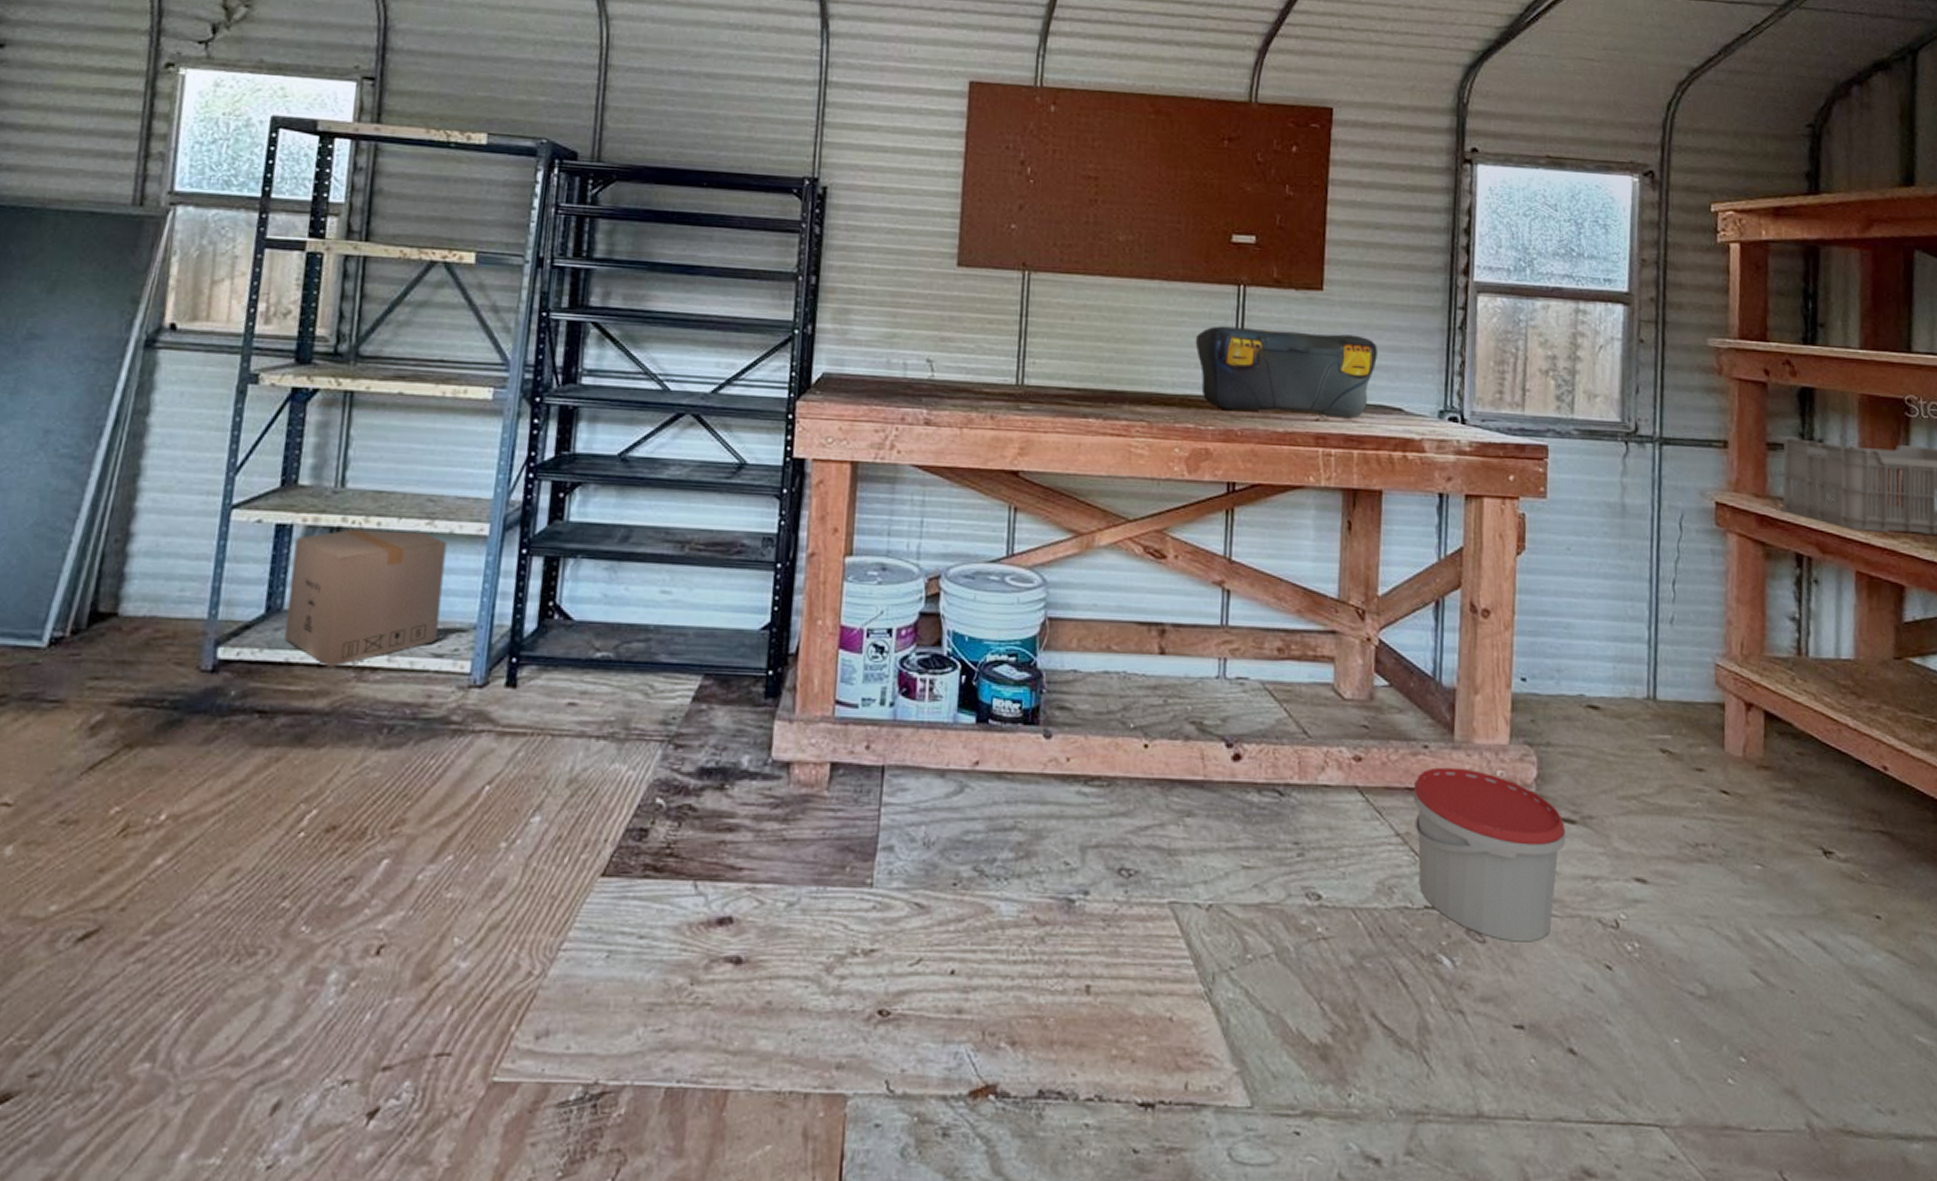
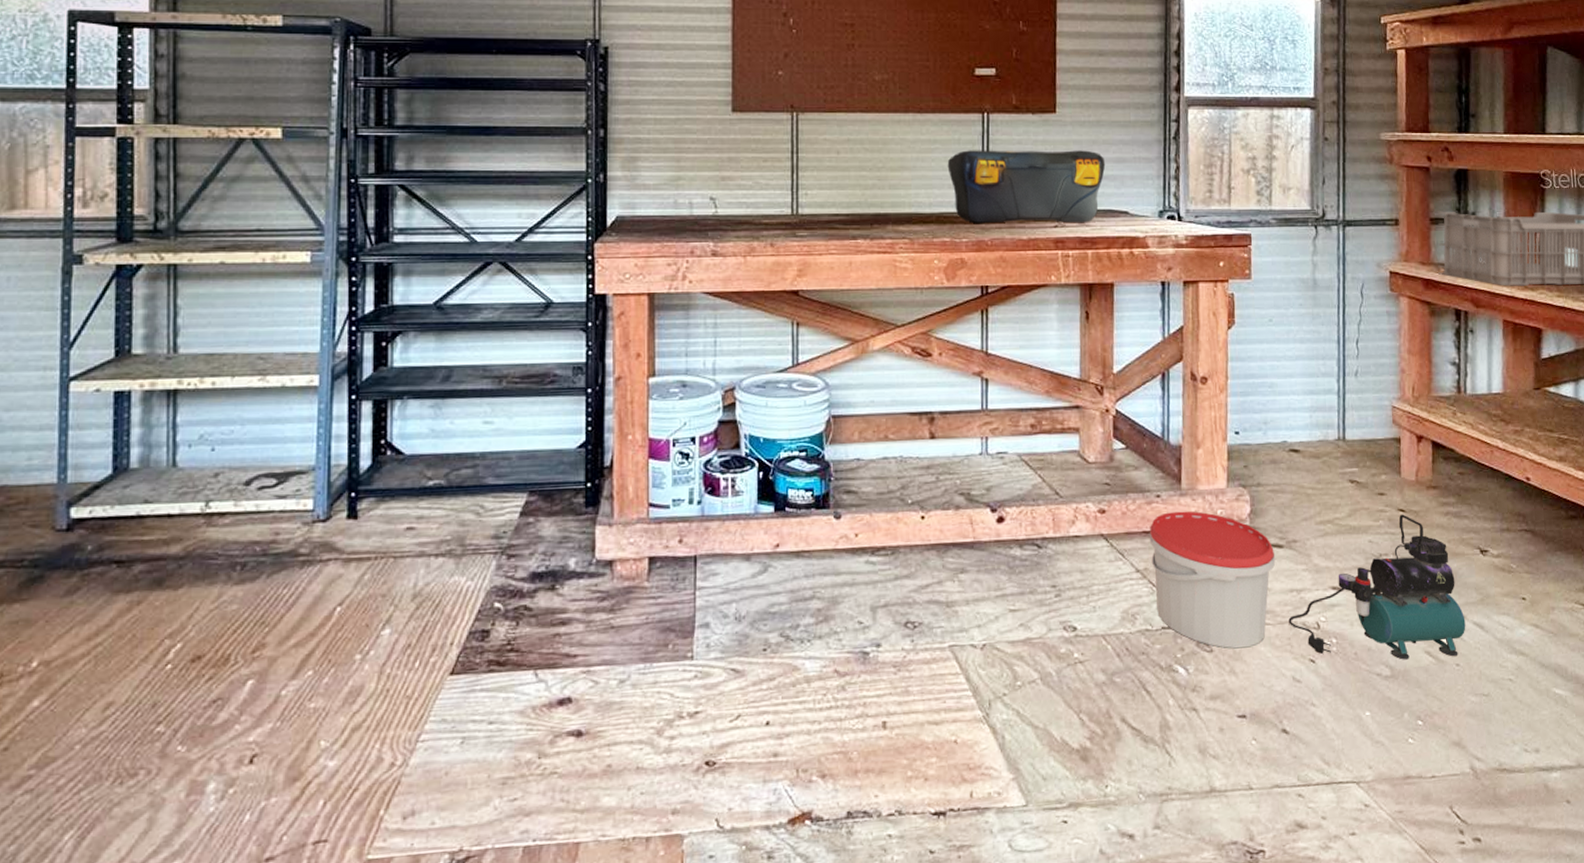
cardboard box: present [283,528,447,668] -> none [133,386,280,517]
air compressor: none [1580,797,1804,980] -> present [1288,514,1466,660]

